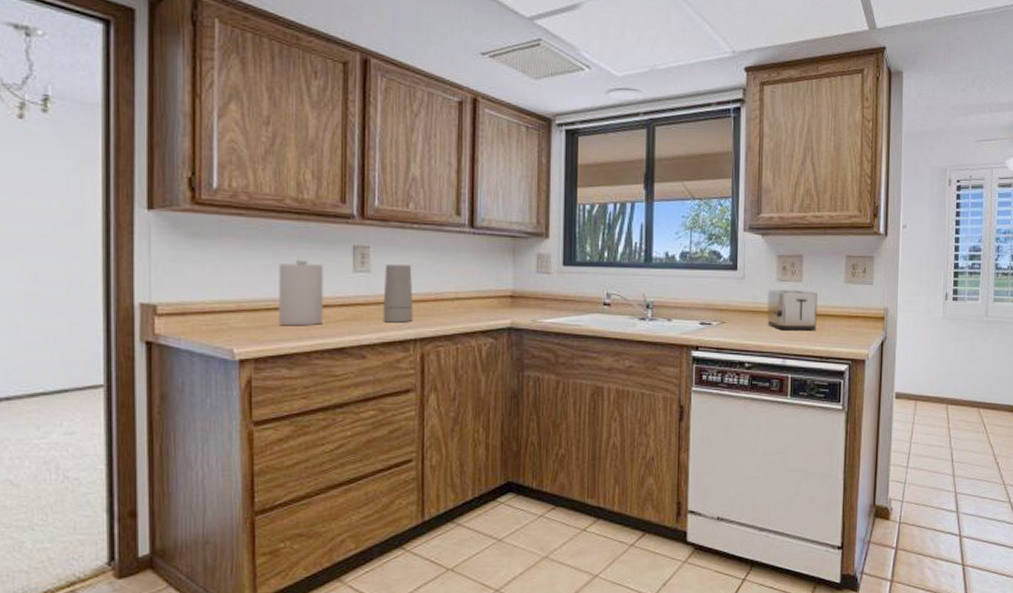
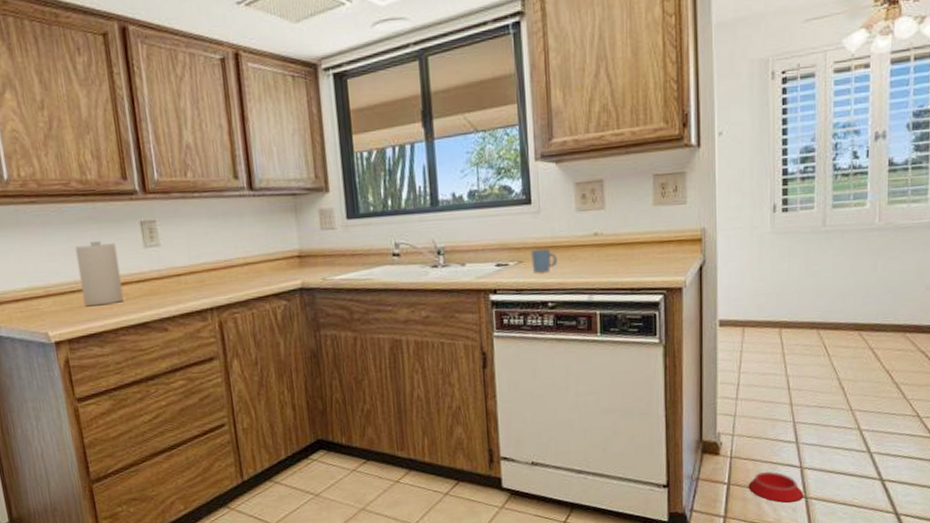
canister: present [383,264,413,323] -> none [172,235,207,295]
mug: none [733,312,757,336] -> present [531,248,557,274]
toaster: present [767,289,818,331] -> none [567,218,626,265]
pet bowl: none [913,539,962,569] -> present [748,472,804,503]

